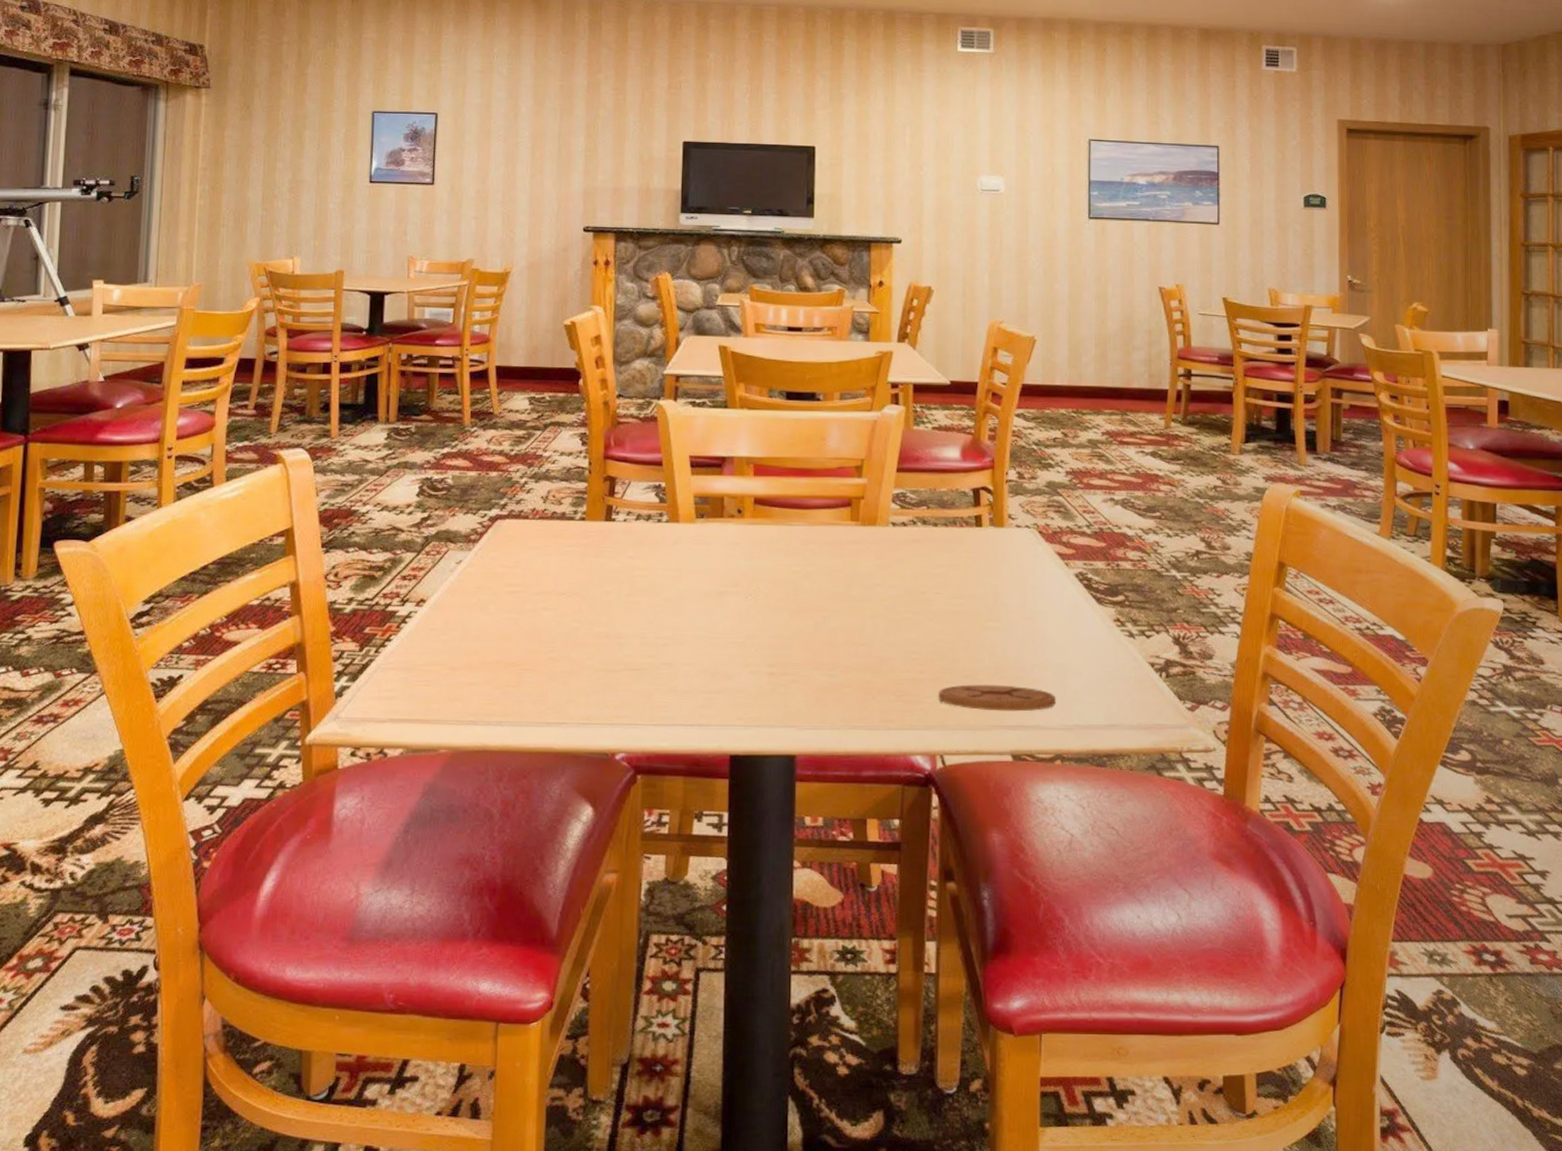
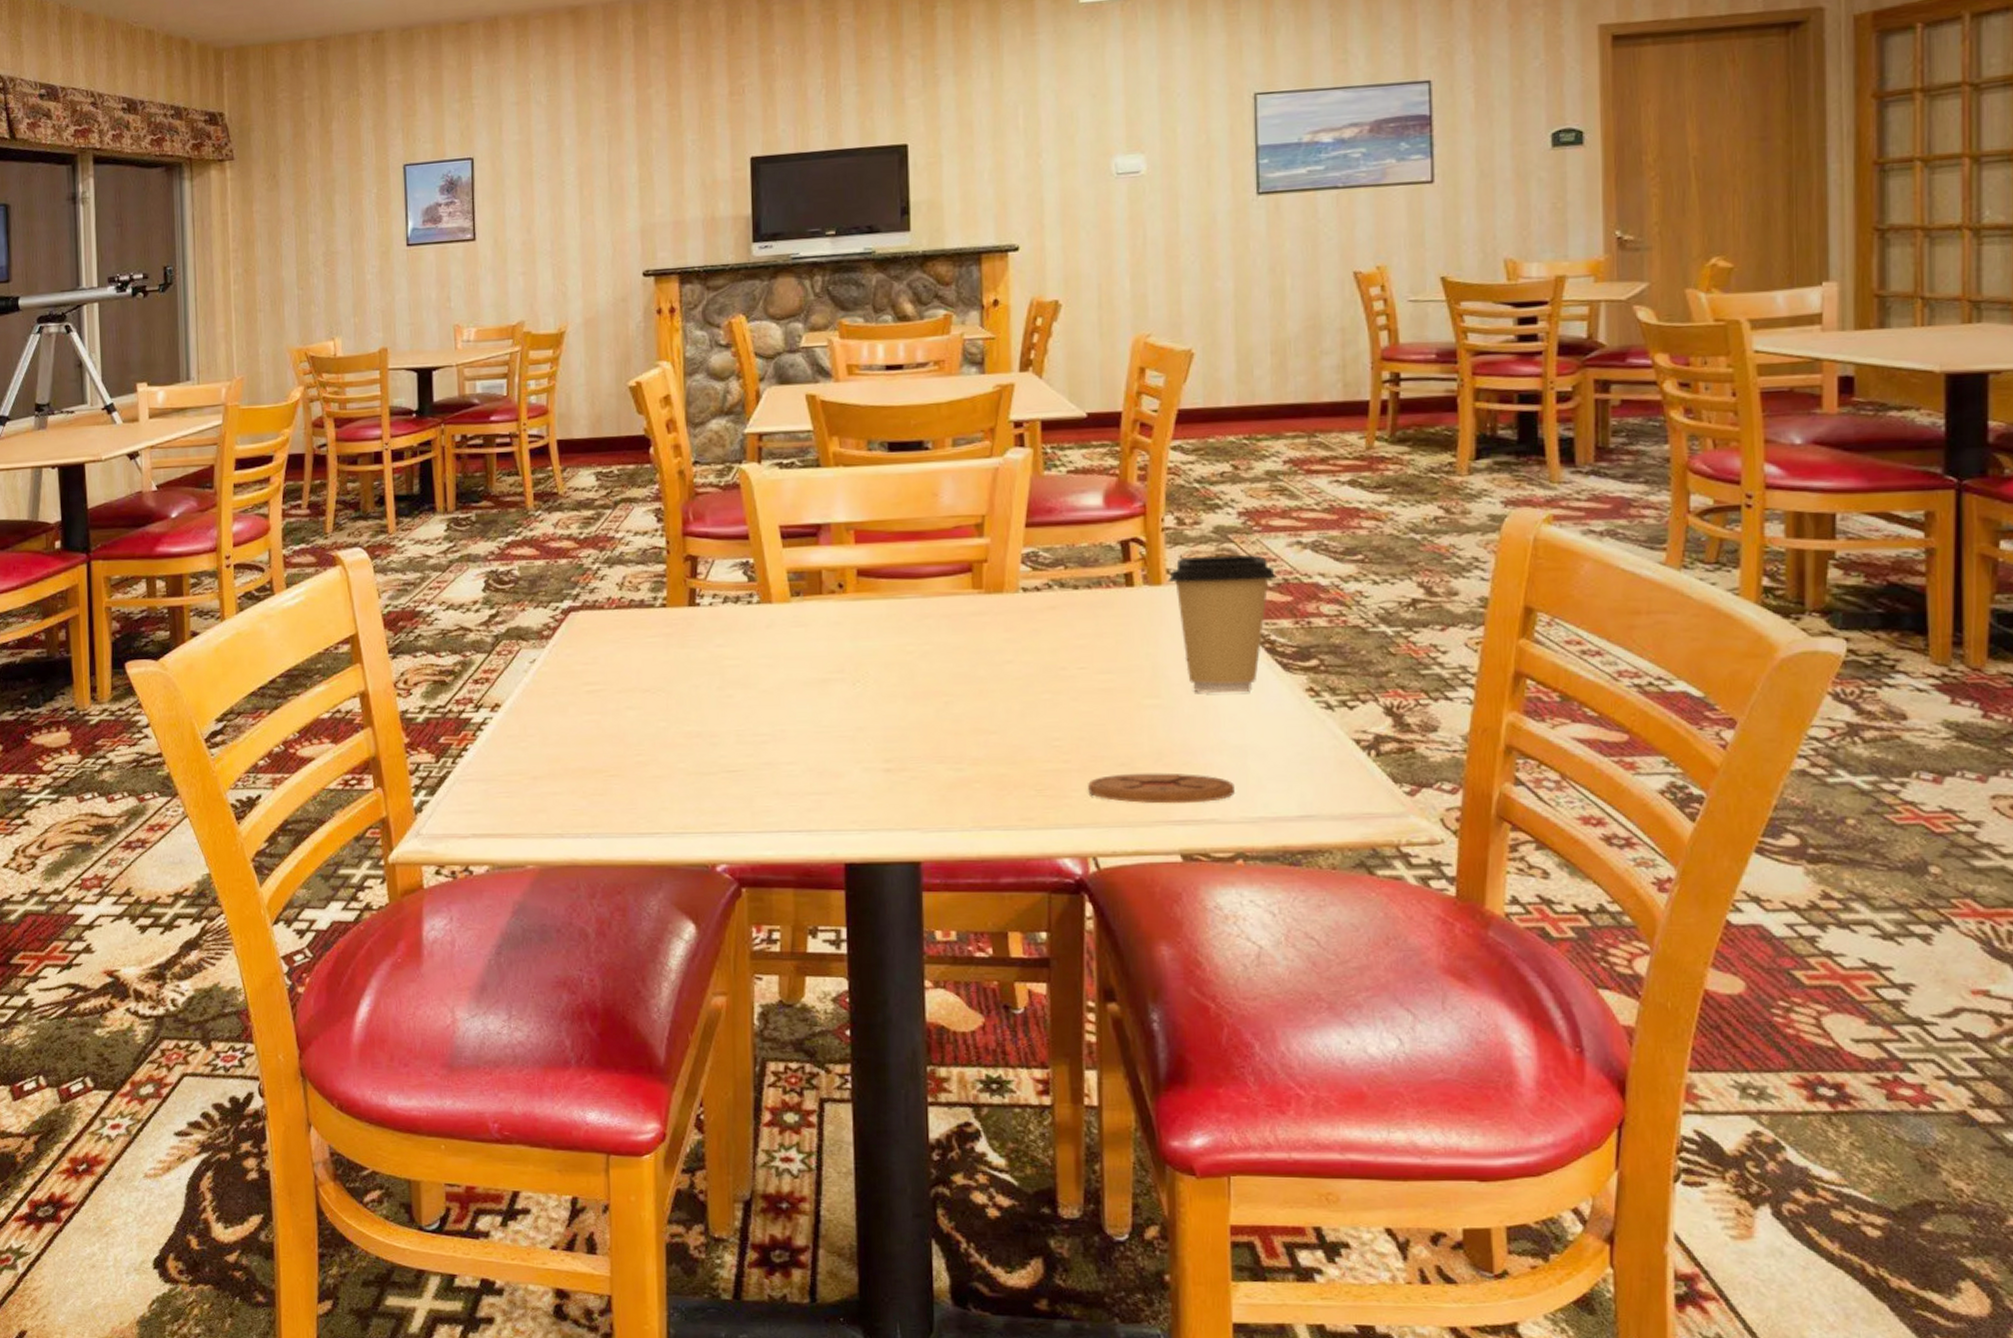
coffee cup: none [1009,506,1094,620] -> present [1167,555,1277,694]

